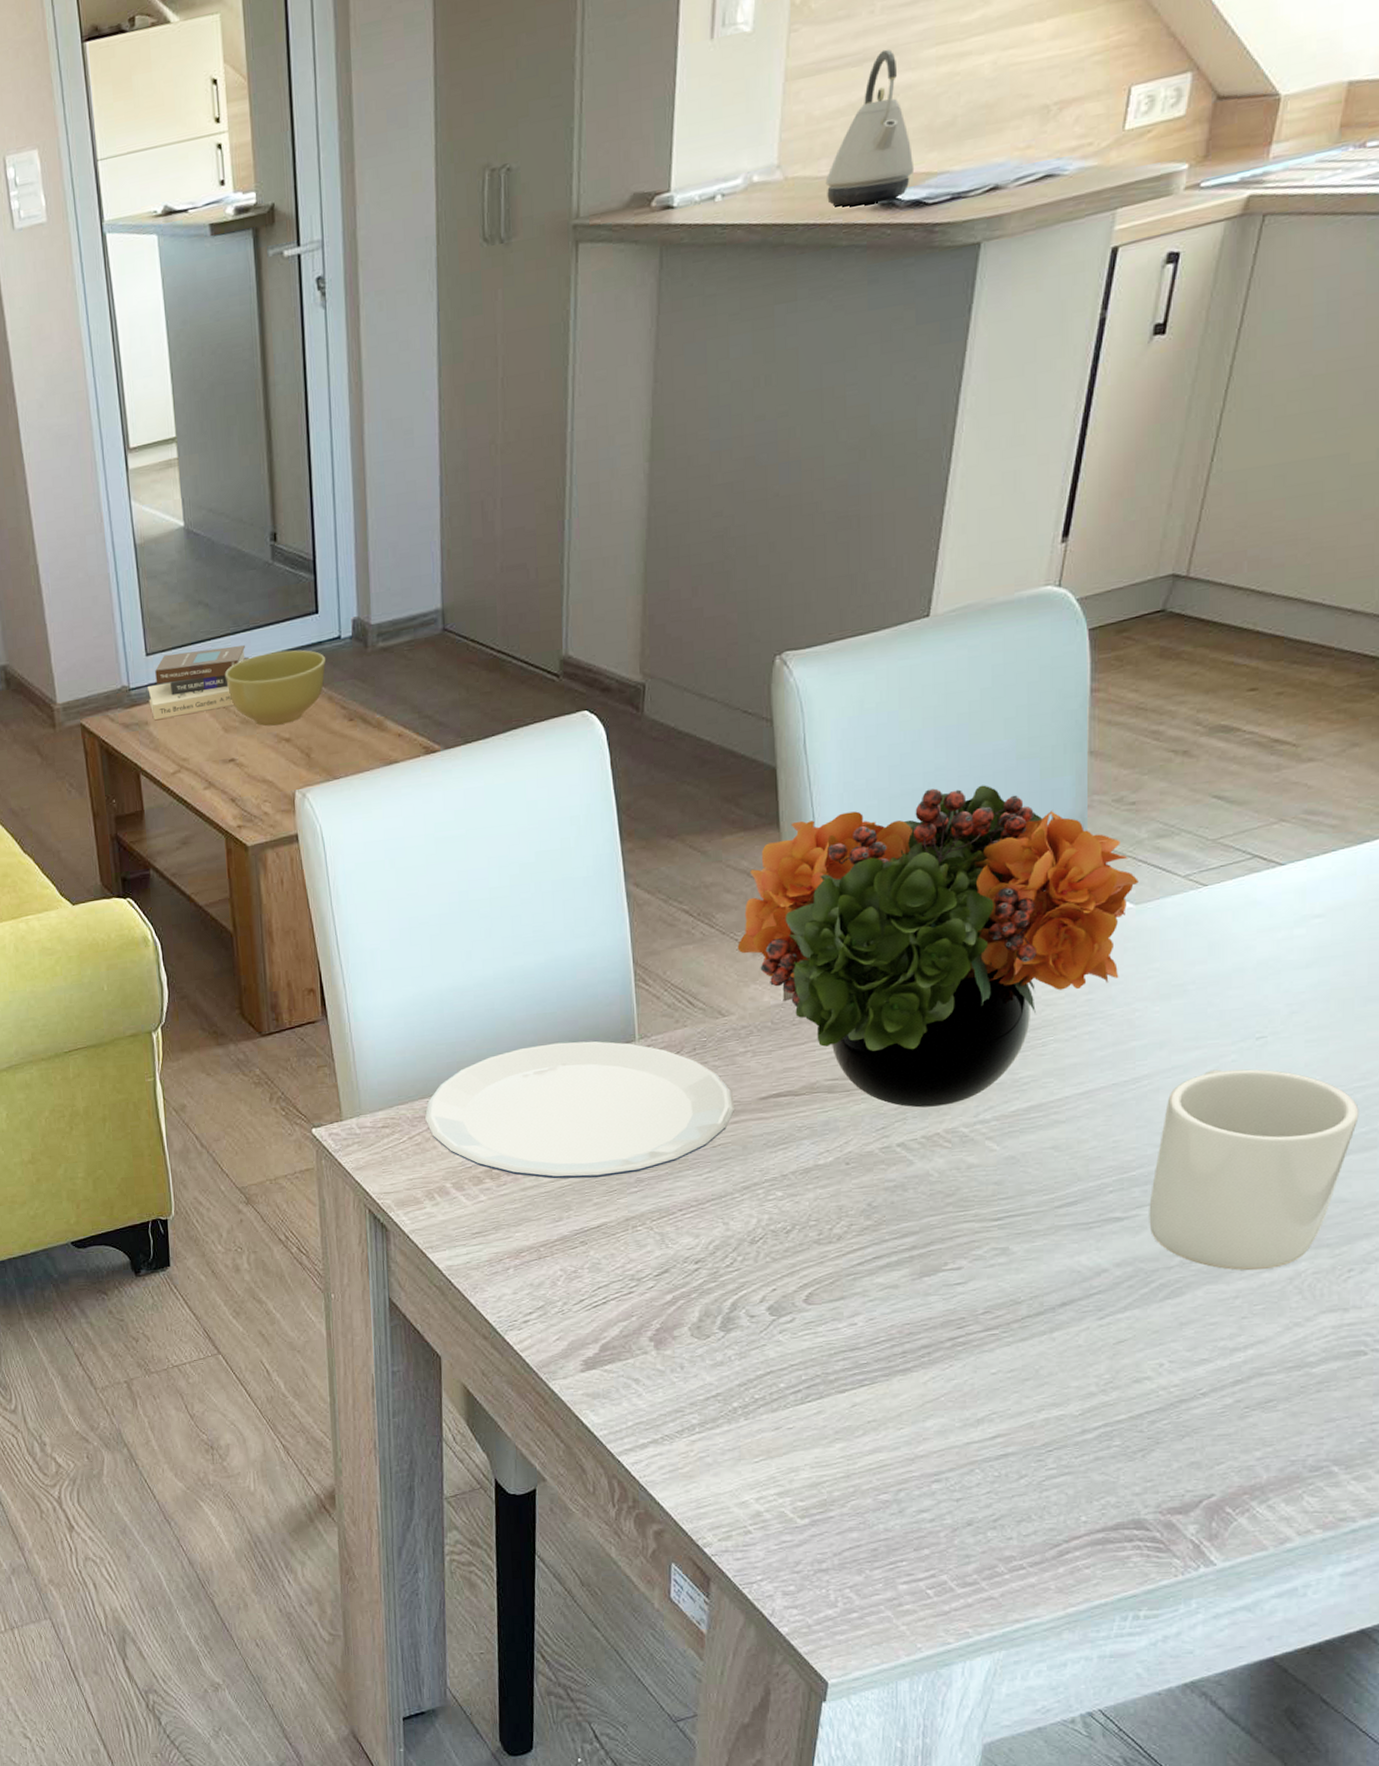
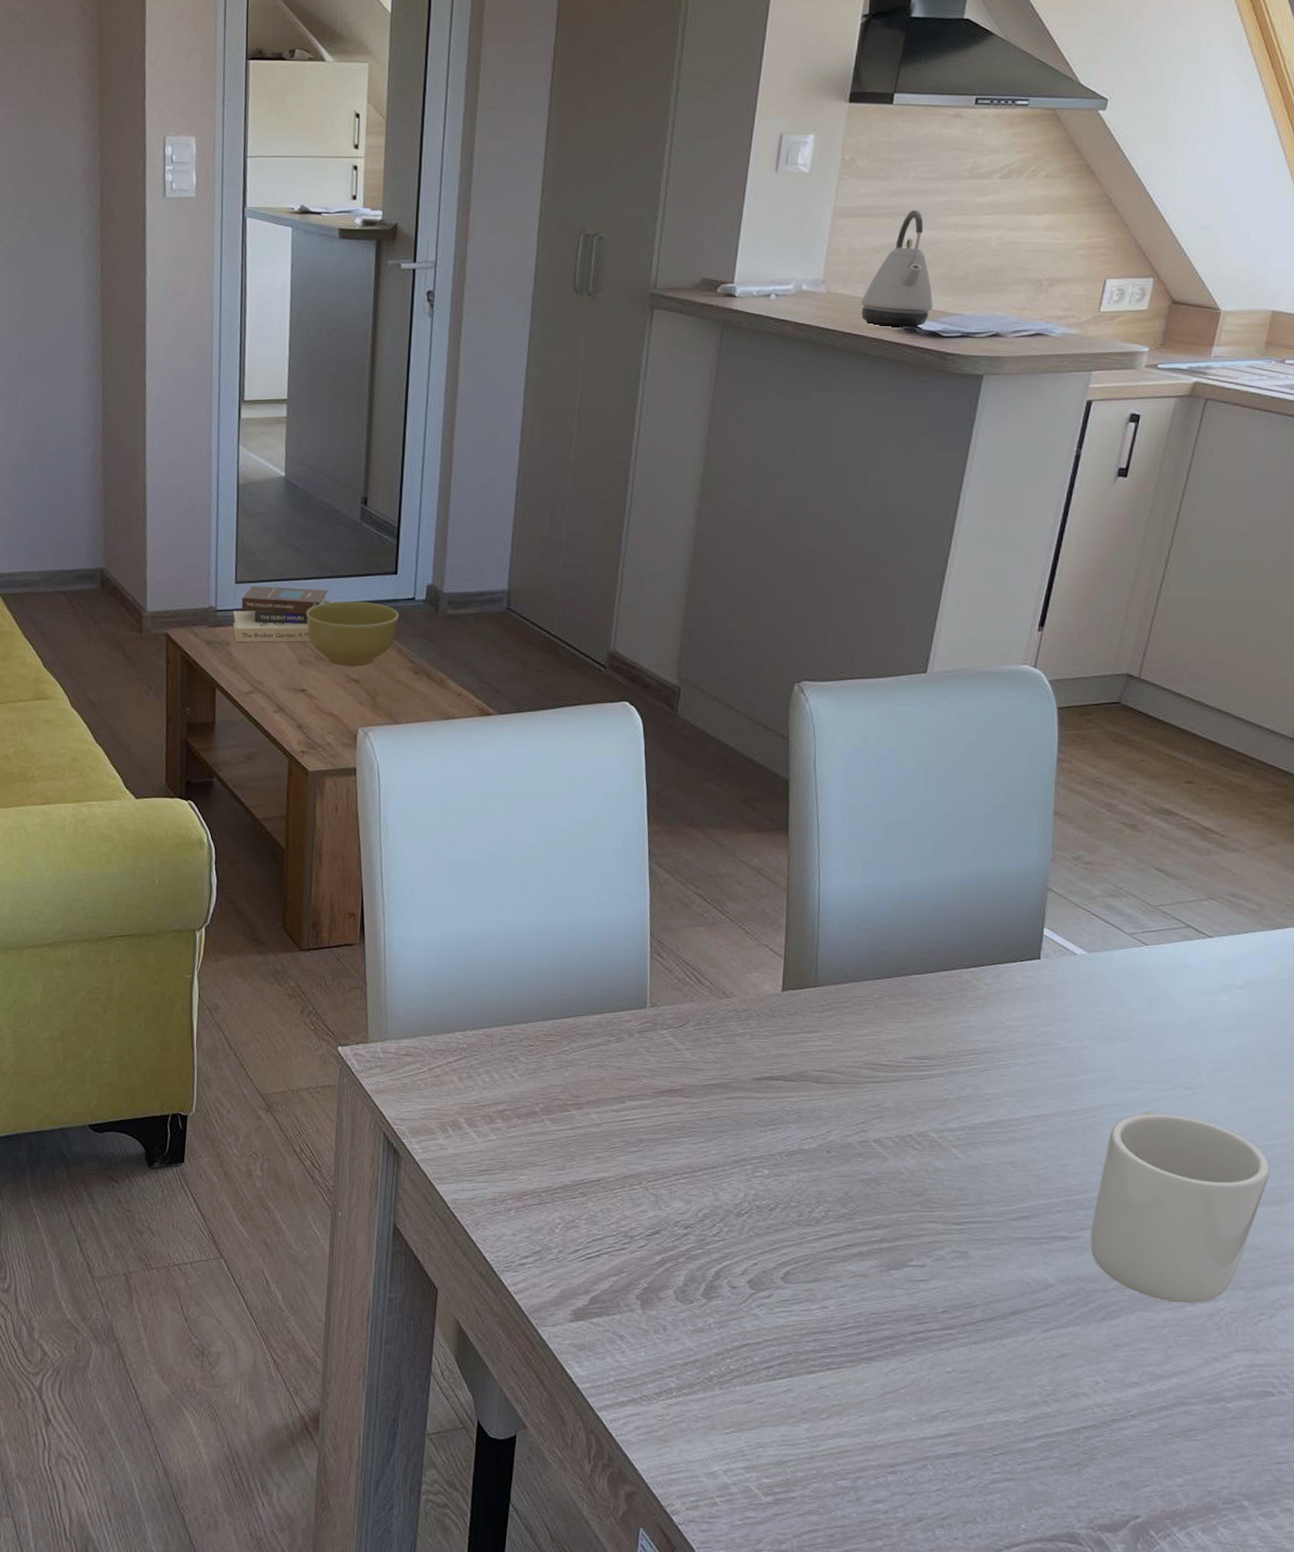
plate: present [425,1040,735,1179] -> none [446,998,732,1133]
flower arrangement: present [737,785,1139,1108] -> none [744,821,1091,1110]

